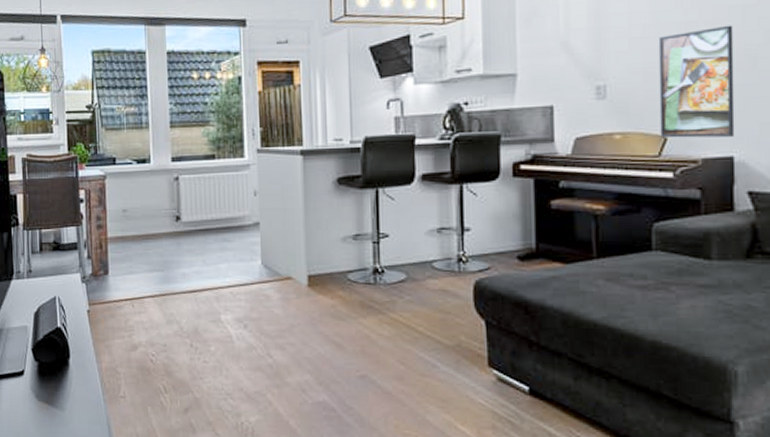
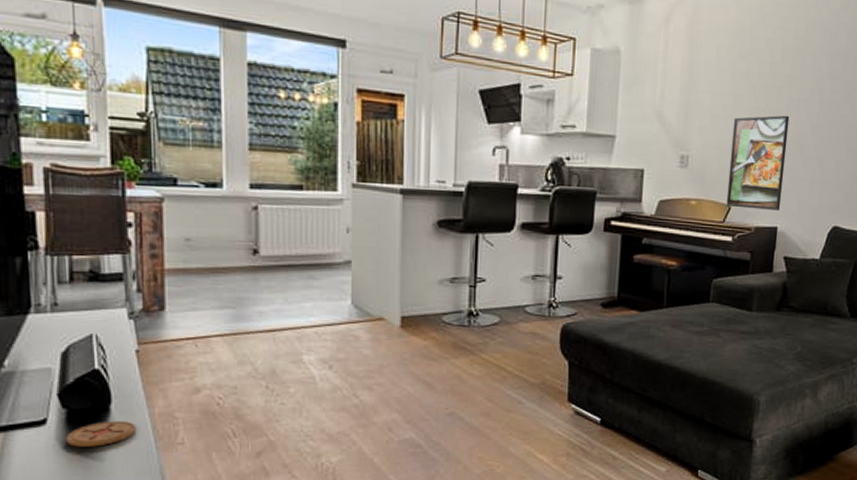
coaster: none [37,373,89,397] -> present [66,421,137,447]

